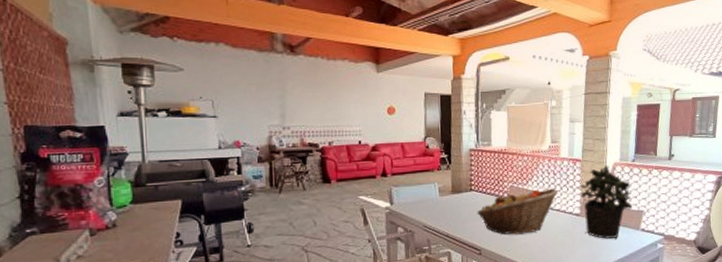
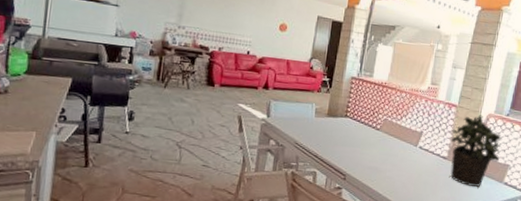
fruit basket: present [477,188,559,235] -> none [348,124,431,167]

